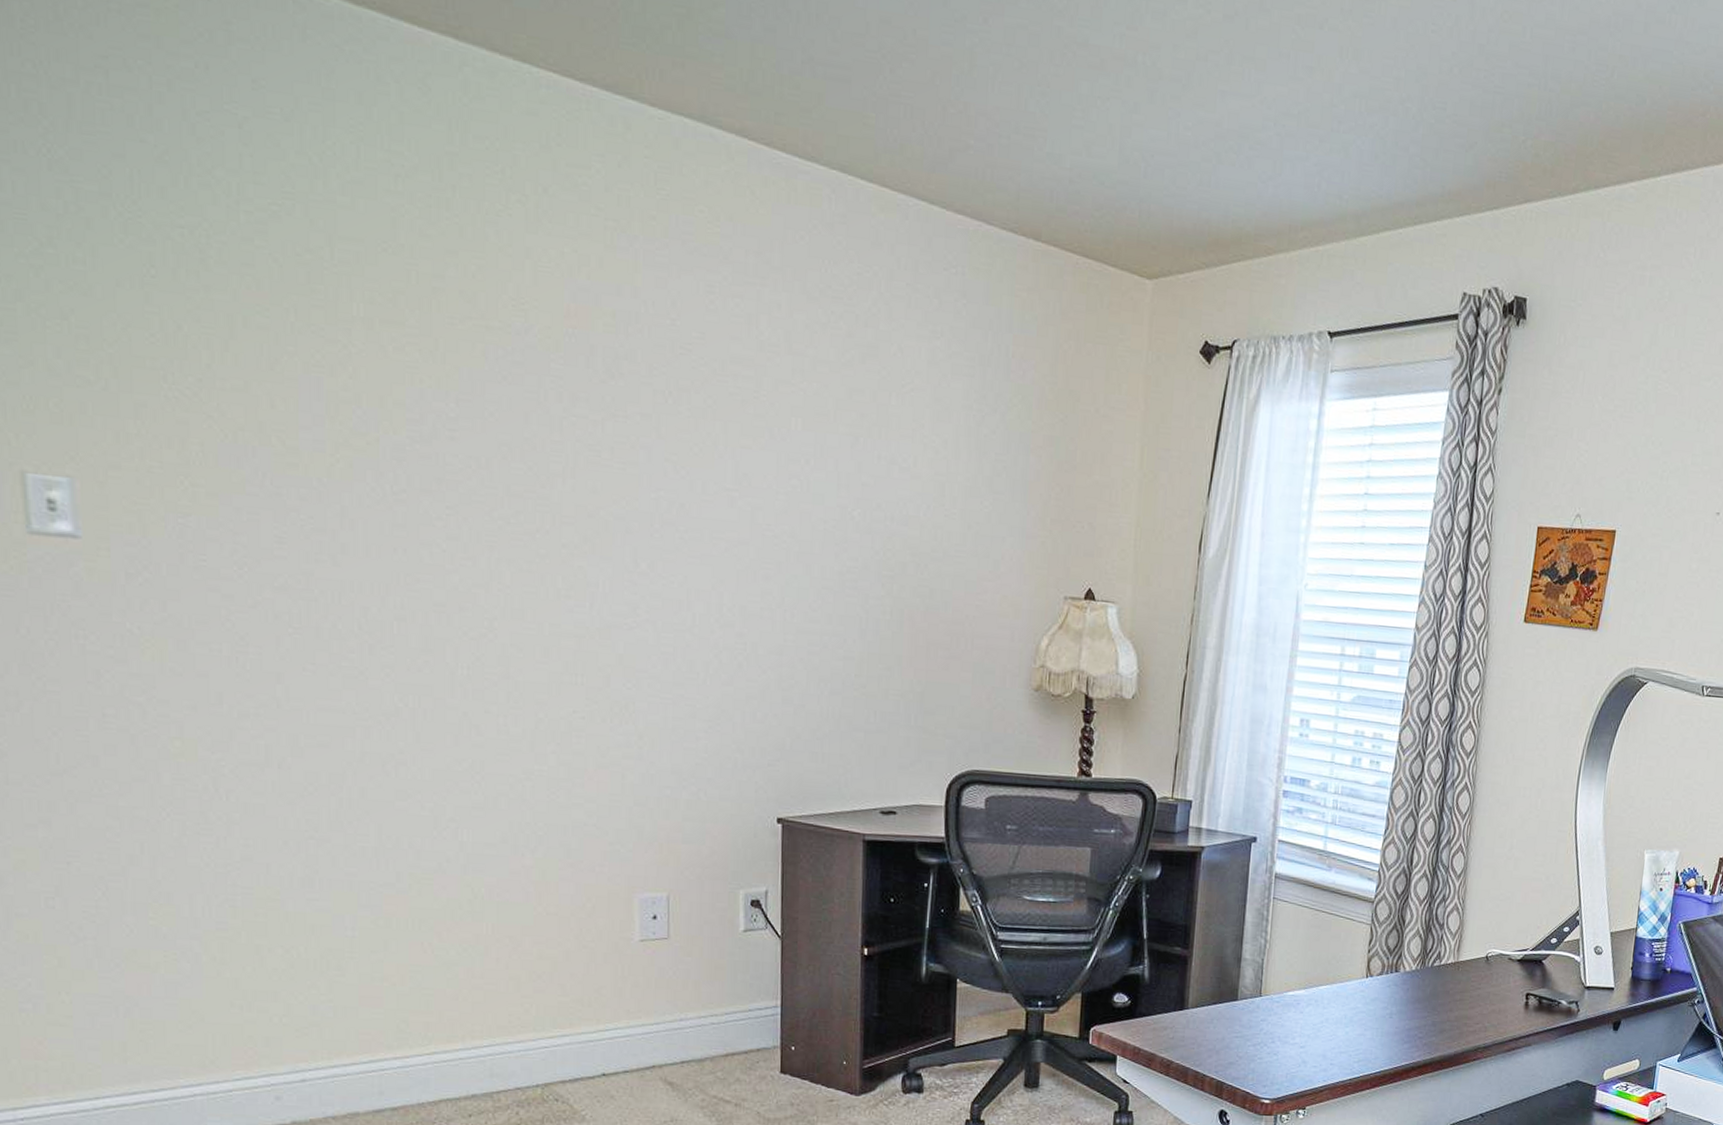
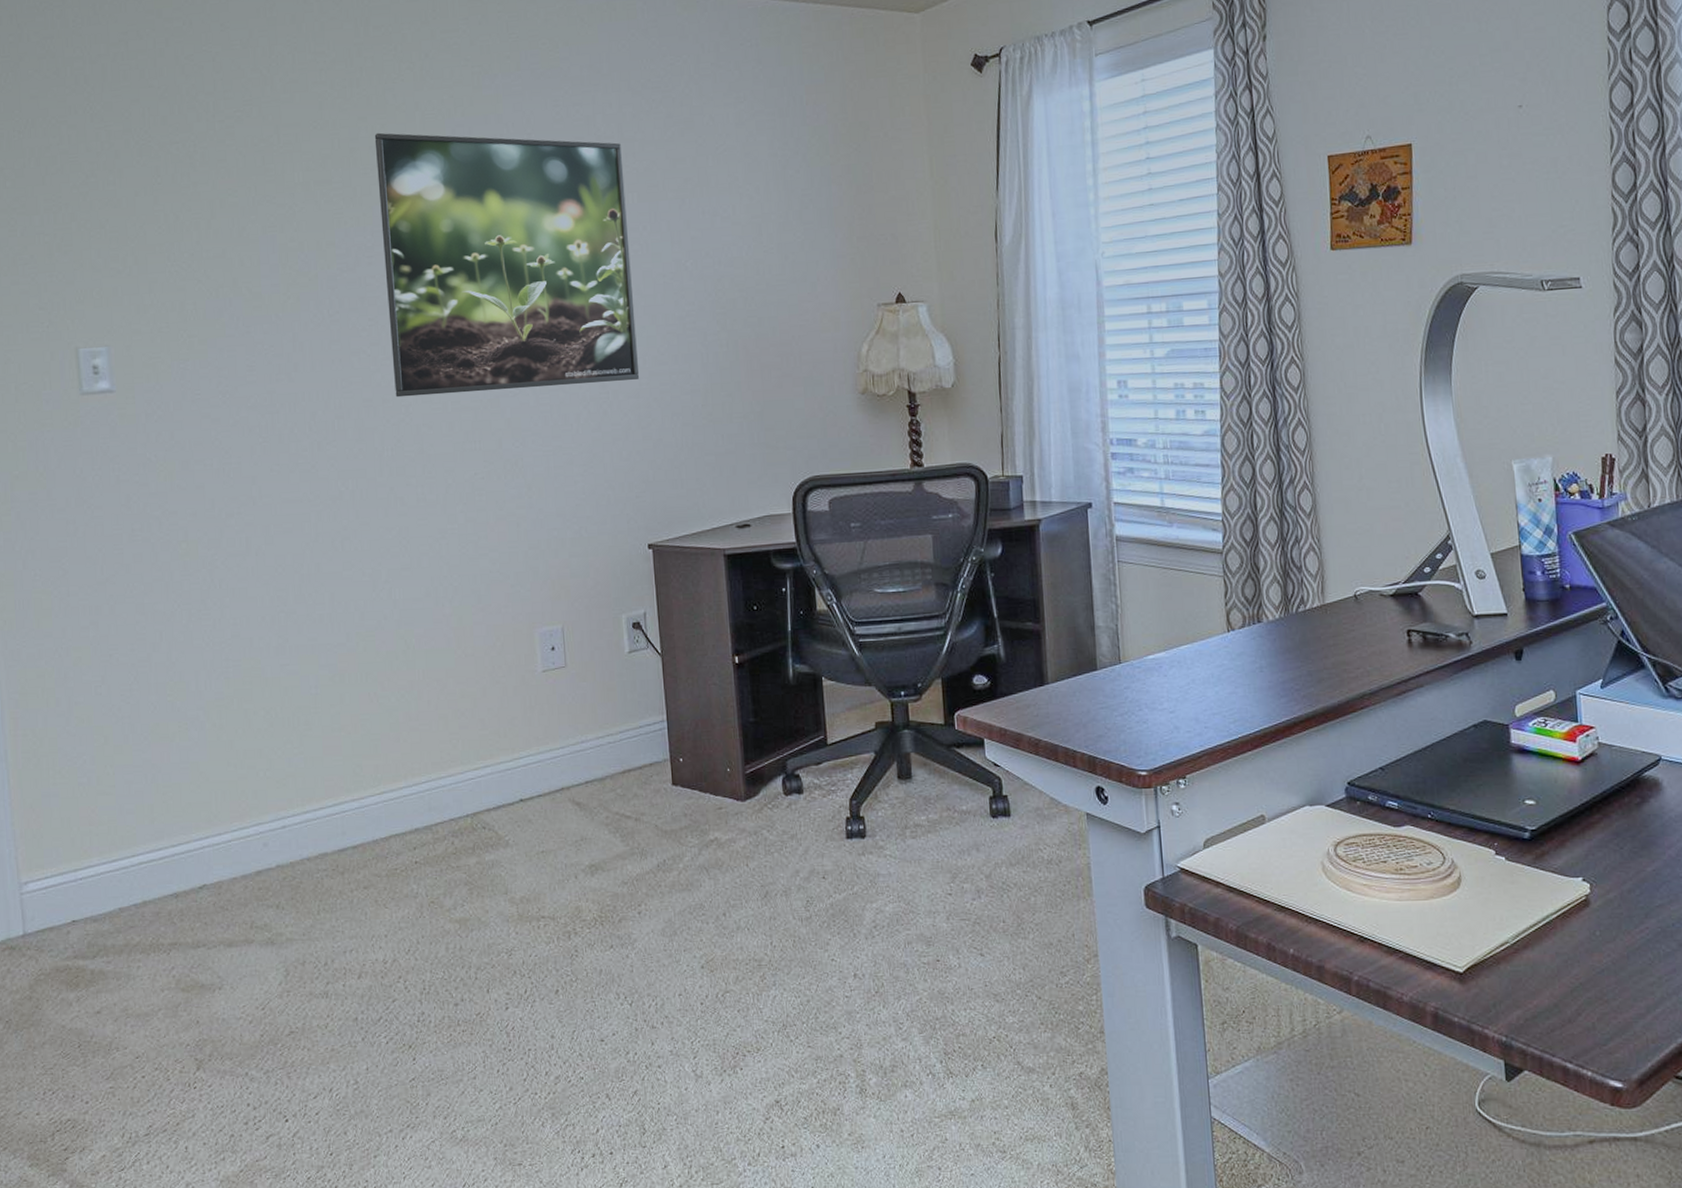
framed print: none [467,275,788,634] -> present [374,132,640,398]

